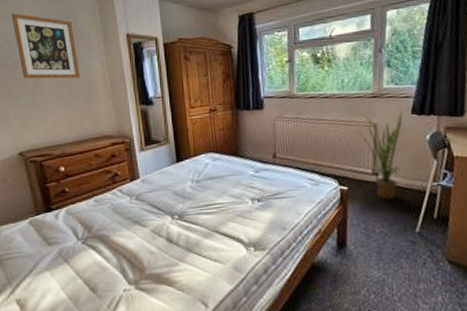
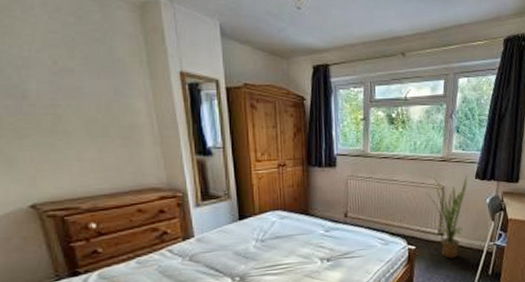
wall art: present [11,13,81,79] -> none [16,27,119,119]

